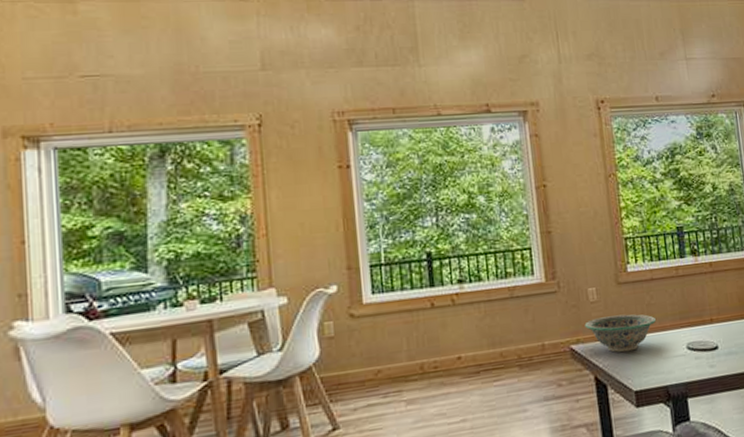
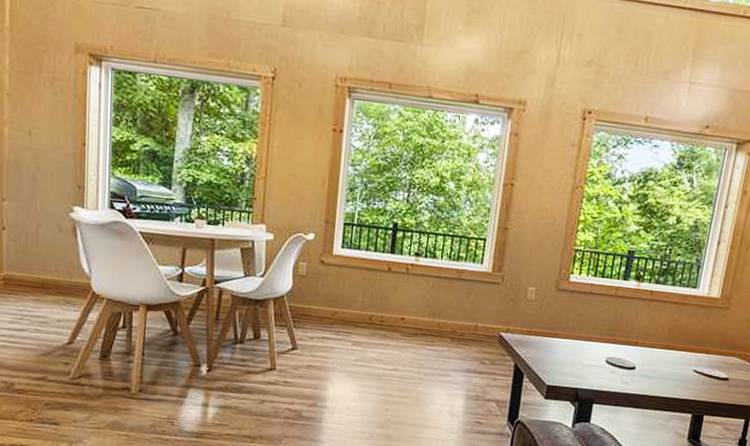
decorative bowl: present [584,314,656,353] -> none [517,314,584,351]

